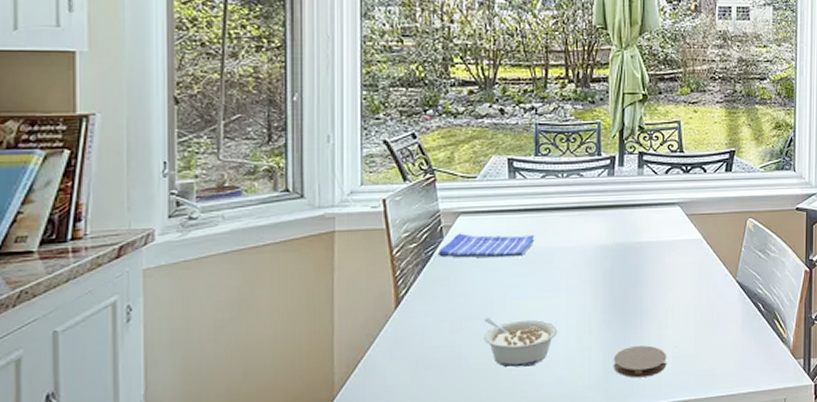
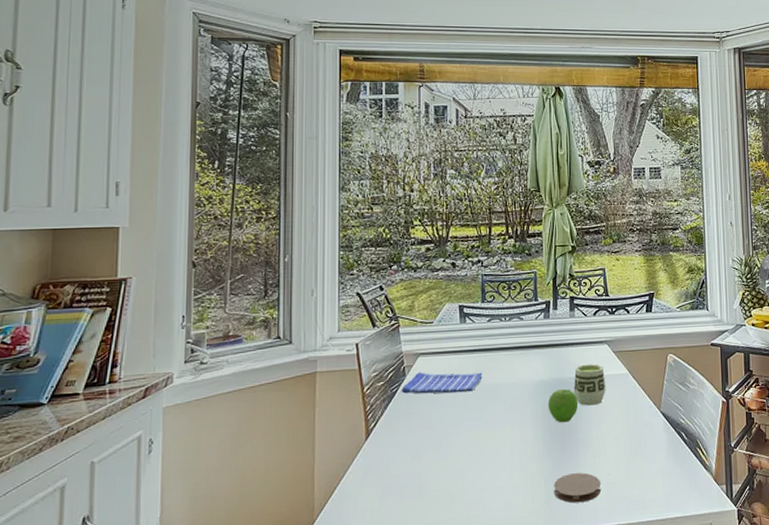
legume: present [484,317,558,368] -> none [441,447,504,494]
fruit: none [609,254,645,292] -> present [548,388,579,423]
cup: none [639,227,677,274] -> present [573,364,606,406]

